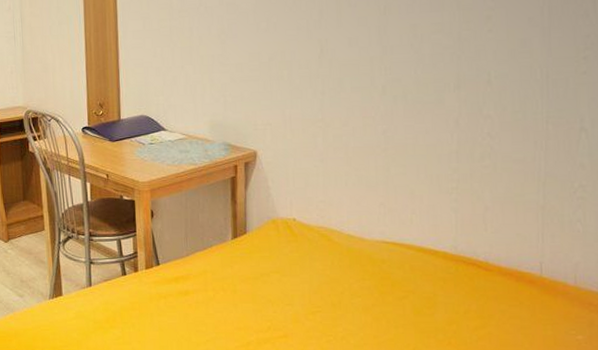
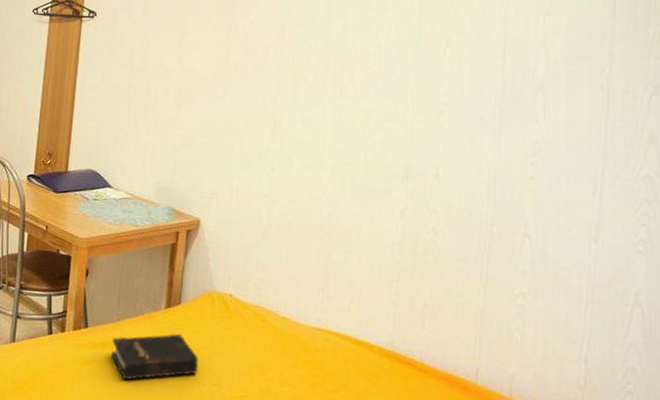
hardback book: none [184,261,270,310] -> present [111,333,200,380]

